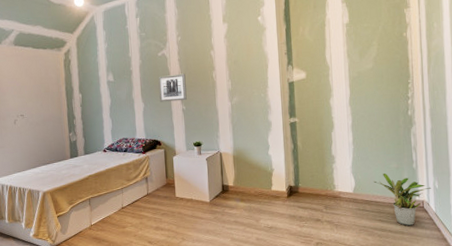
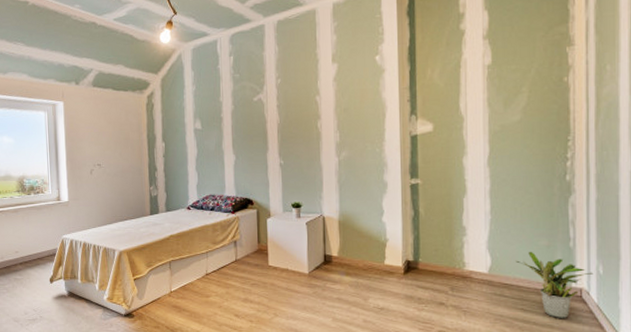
wall art: present [158,73,187,102] -> none [252,122,286,155]

